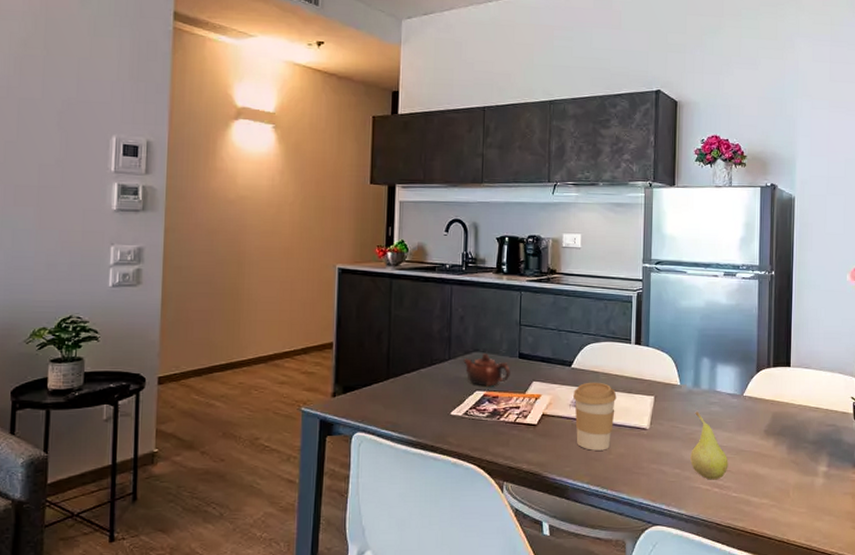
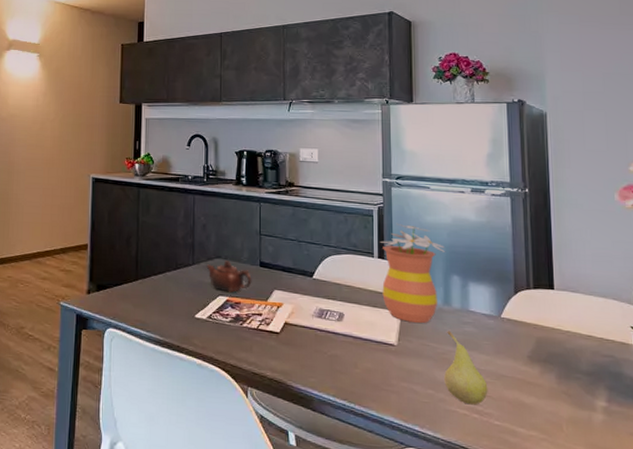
coffee cup: present [573,382,617,451] -> none [316,293,361,364]
flowerpot: none [637,308,698,407] -> present [380,223,446,324]

